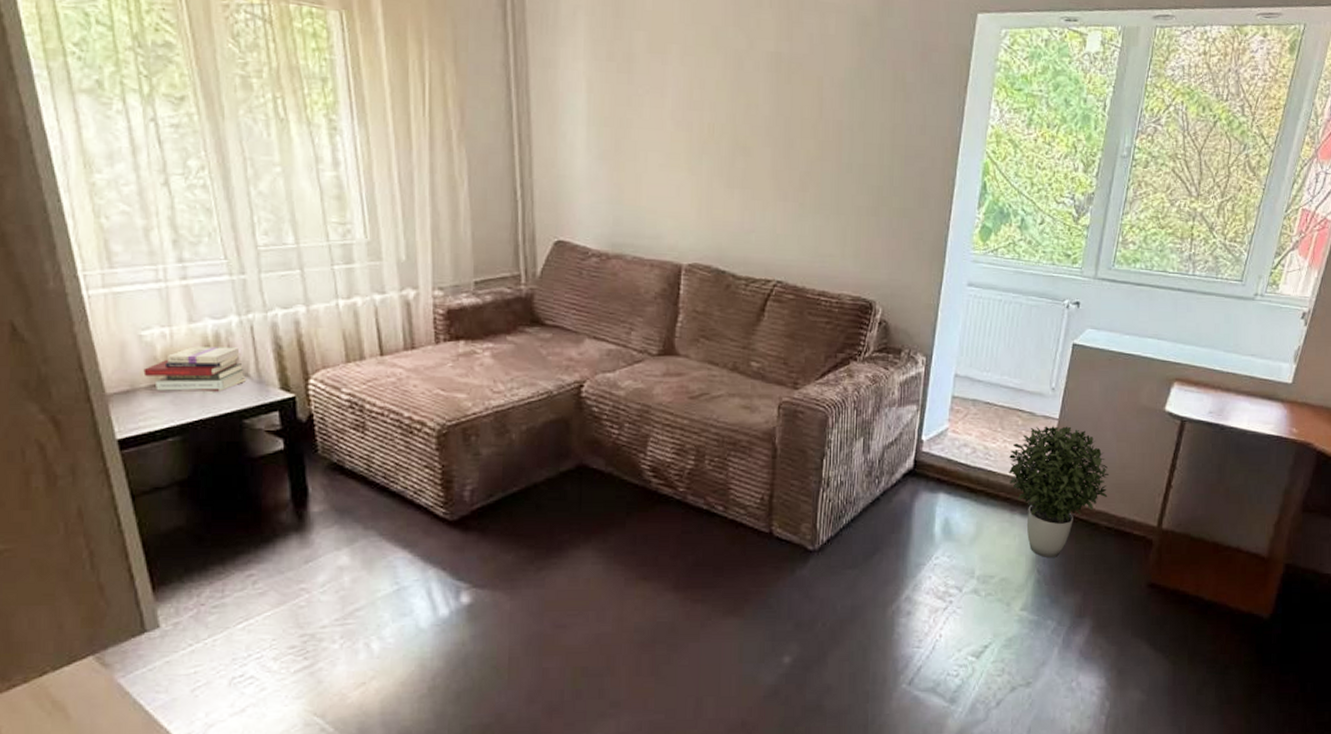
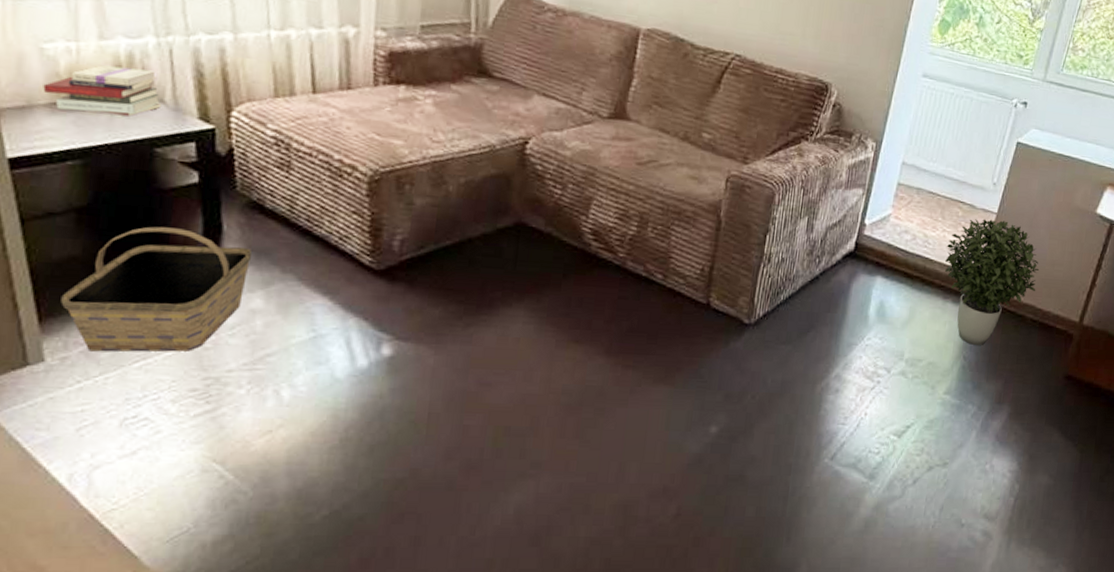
basket: none [170,494,337,616] -> present [61,226,253,352]

